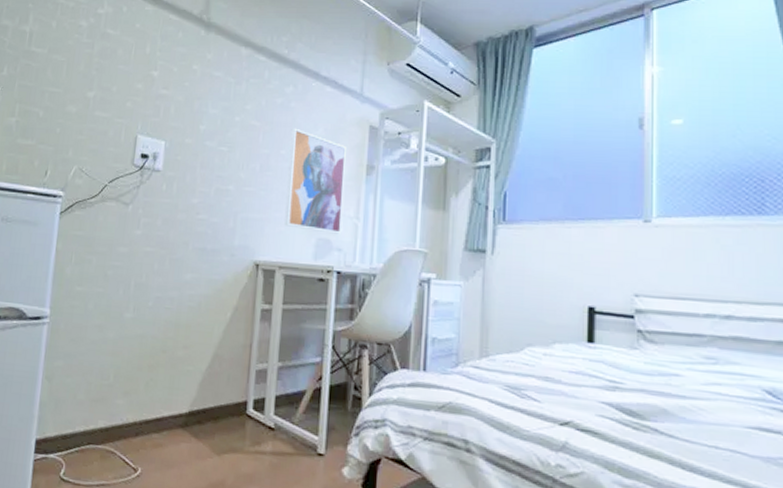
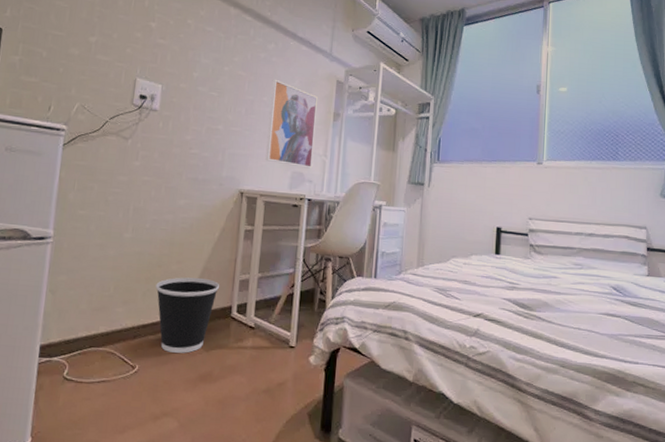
wastebasket: none [160,365,232,457] -> present [156,277,219,353]

